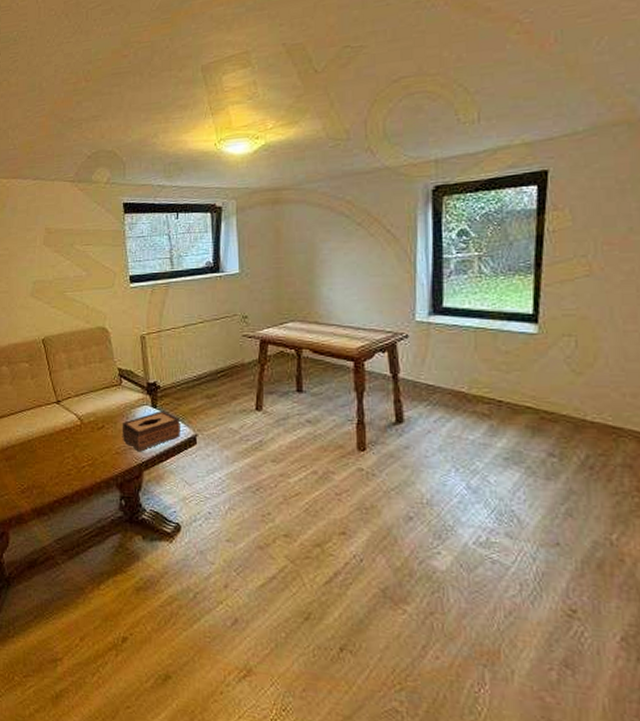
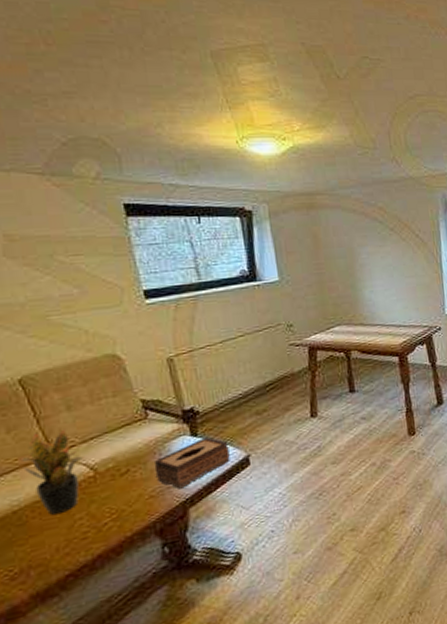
potted plant: none [36,382,77,450] -> present [19,429,87,515]

